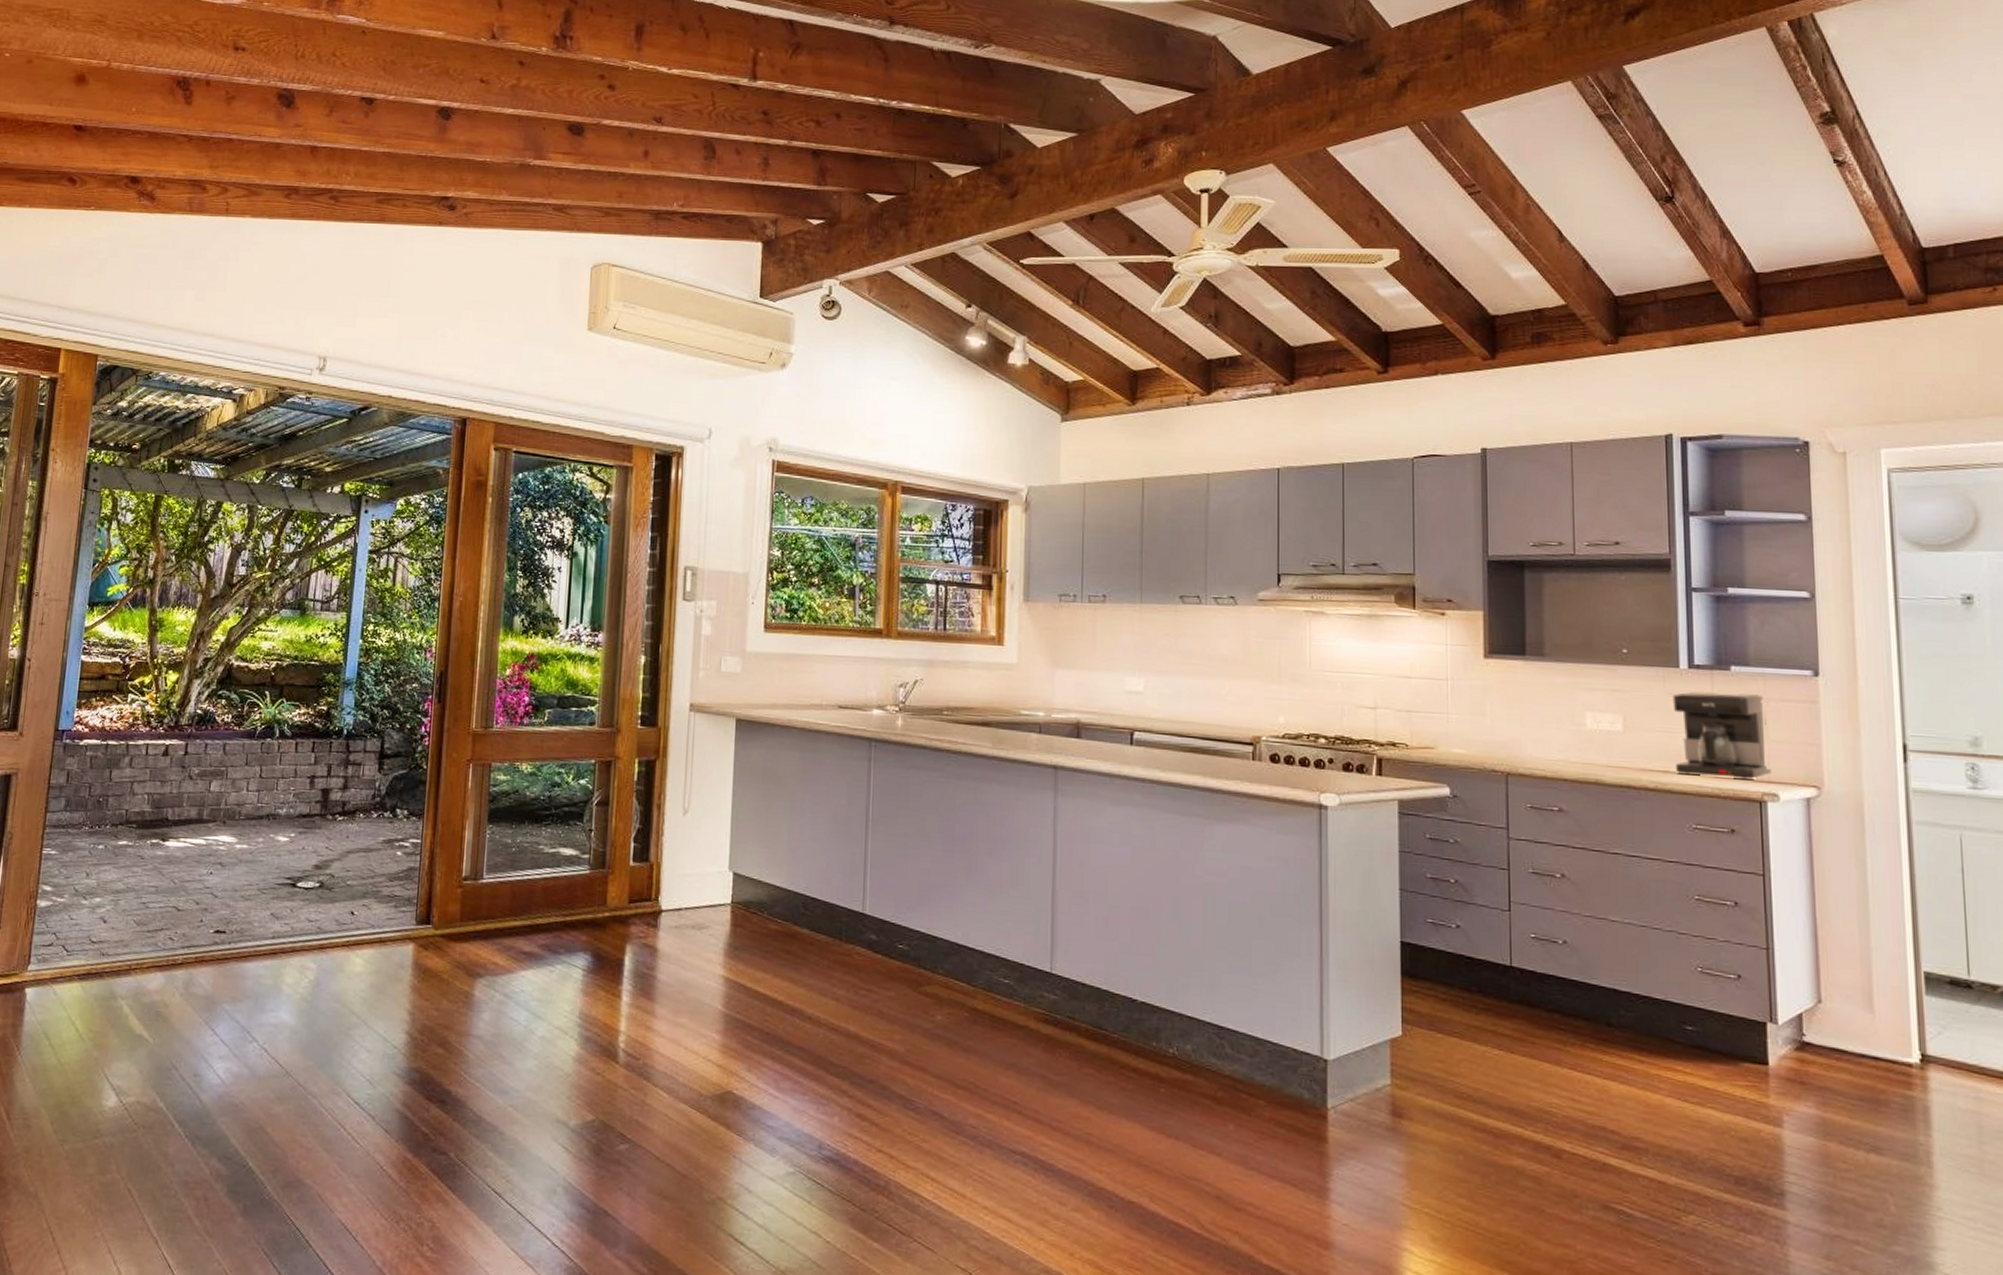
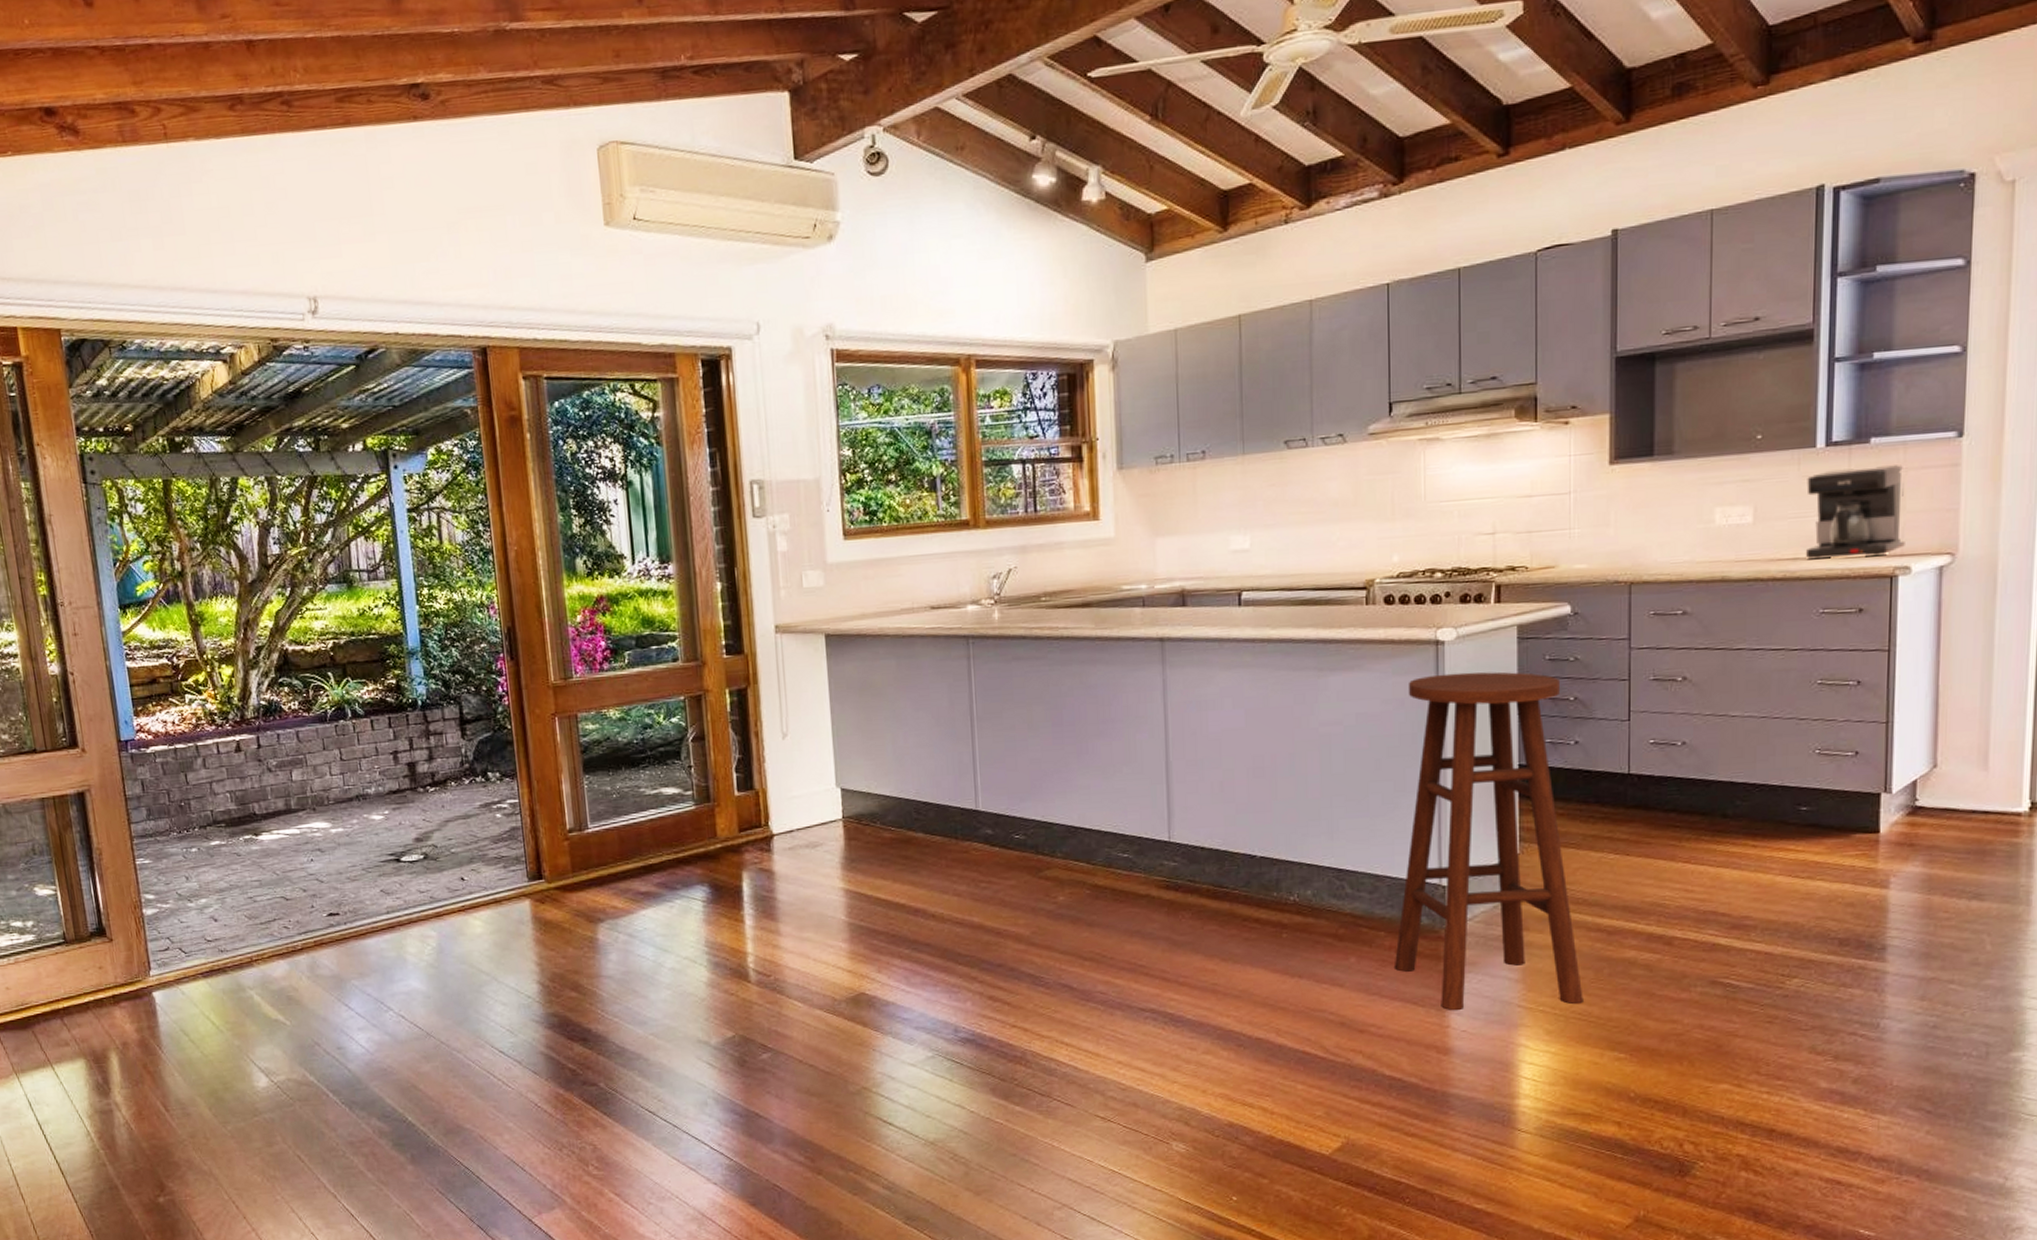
bar stool: none [1274,838,1470,1211] -> present [1395,671,1583,1011]

